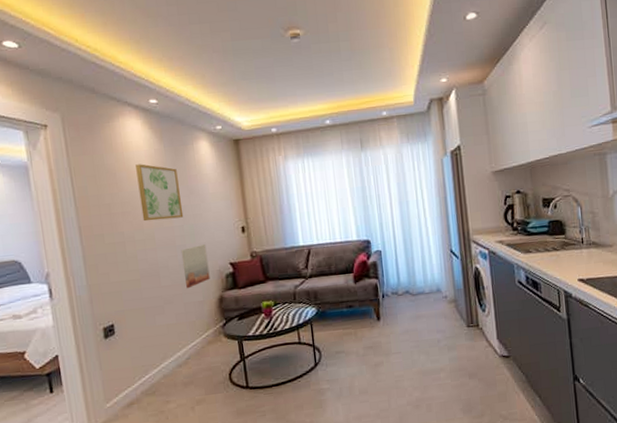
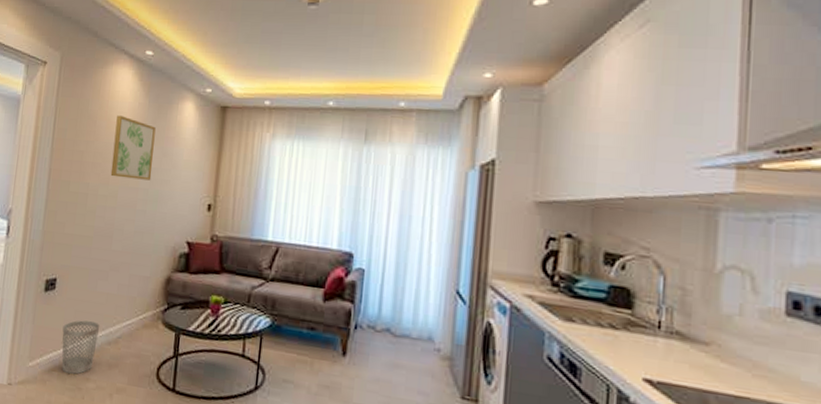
wastebasket: none [131,352,169,402] -> present [62,320,100,375]
wall art: present [180,244,210,289] -> none [136,214,167,260]

